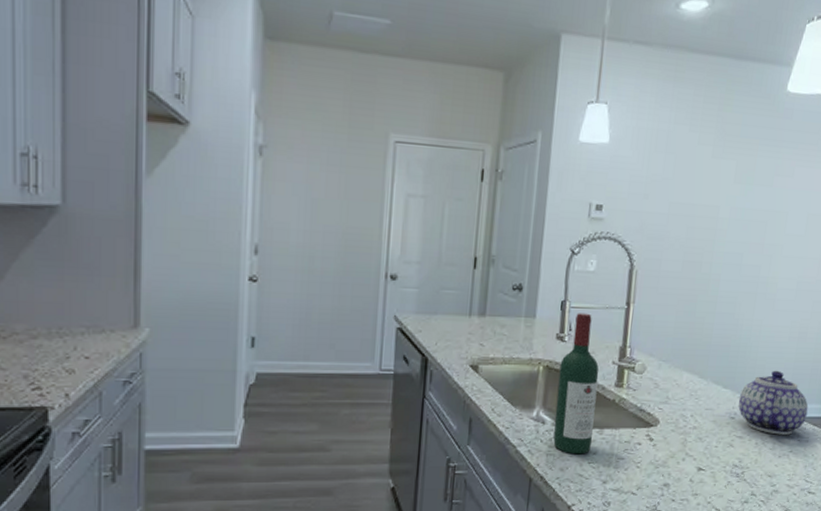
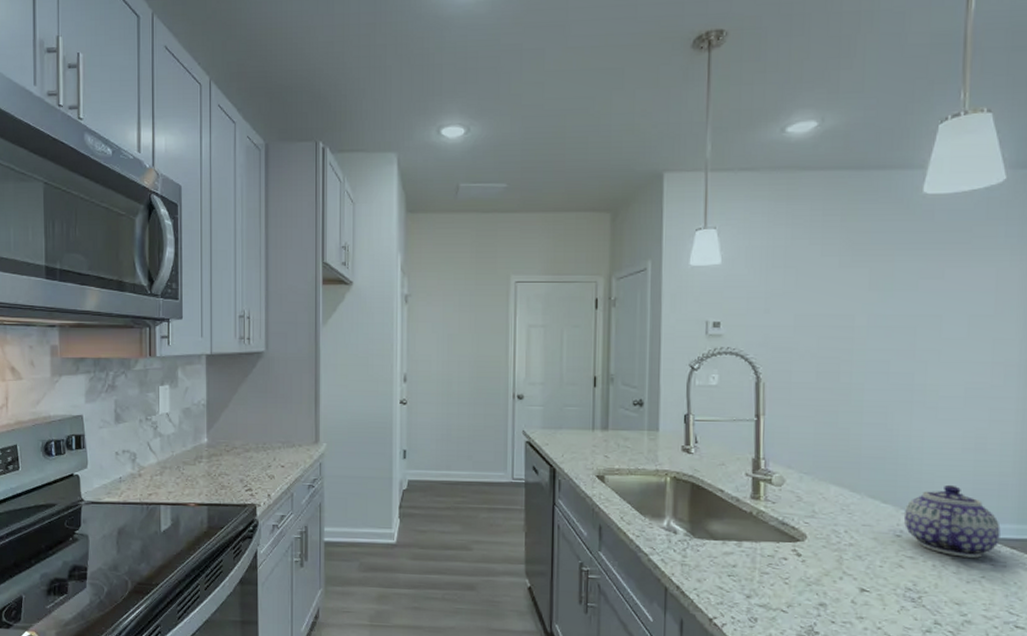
wine bottle: present [553,313,599,455] -> none [687,425,732,567]

